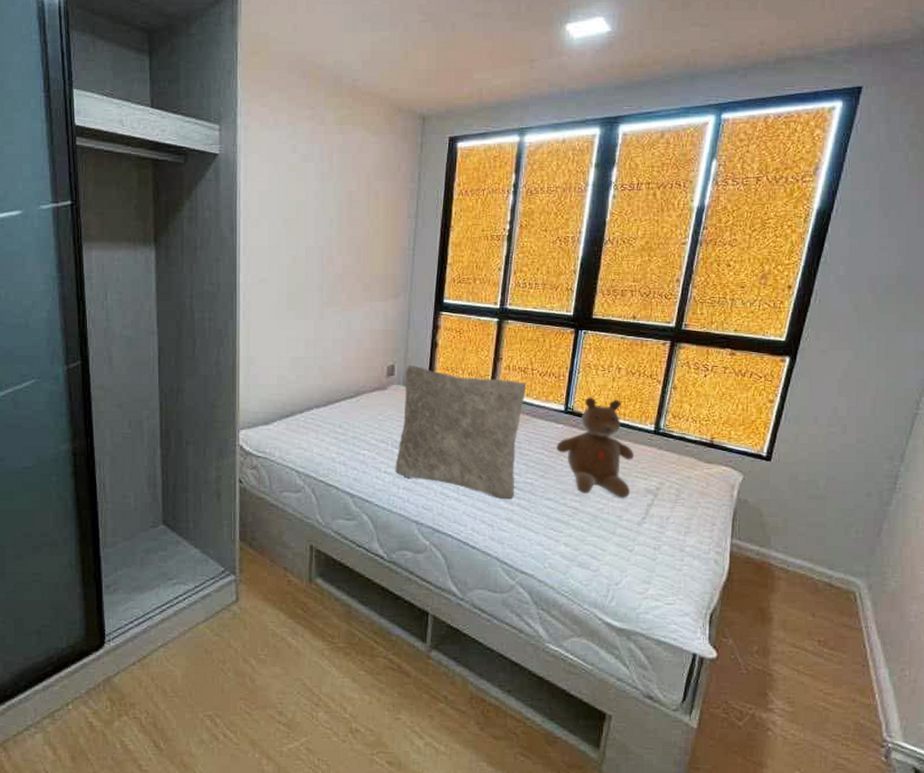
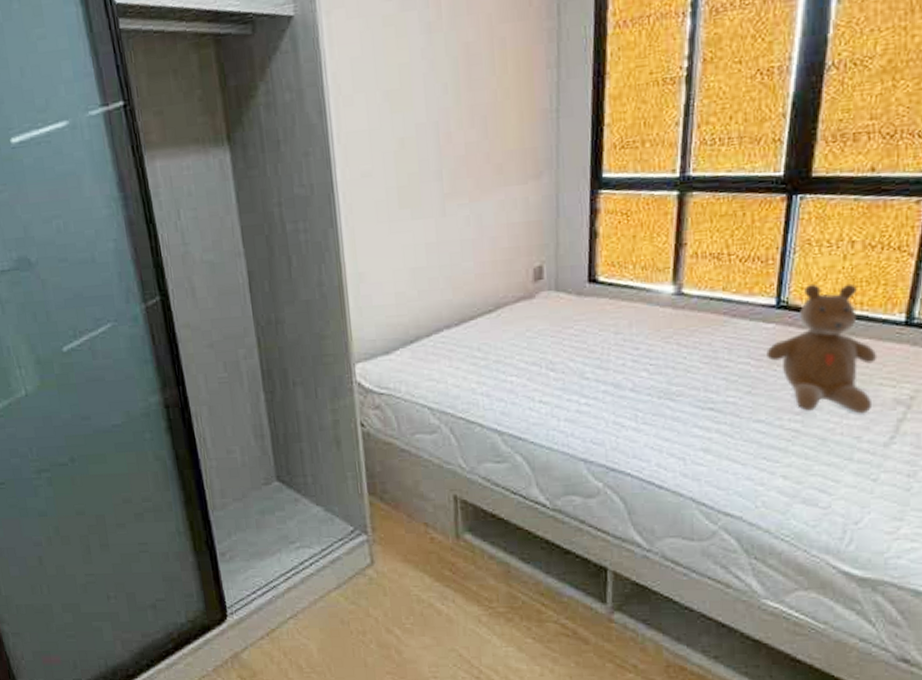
pillow: present [395,365,527,499] -> none [552,264,722,425]

